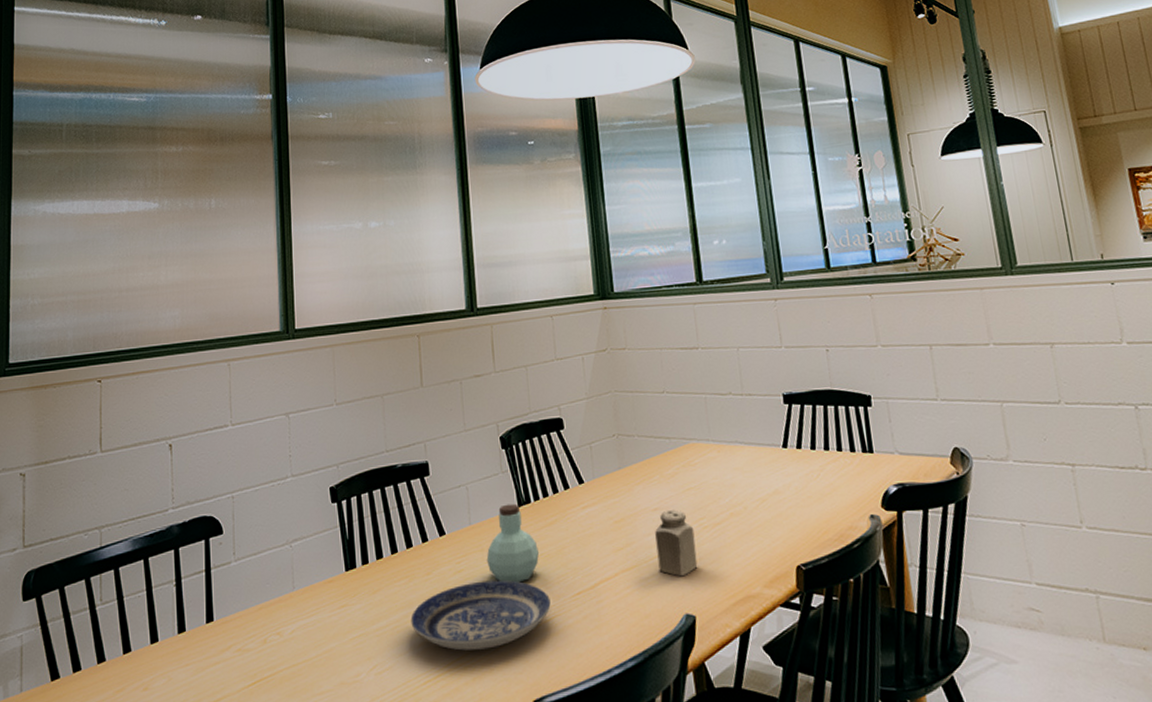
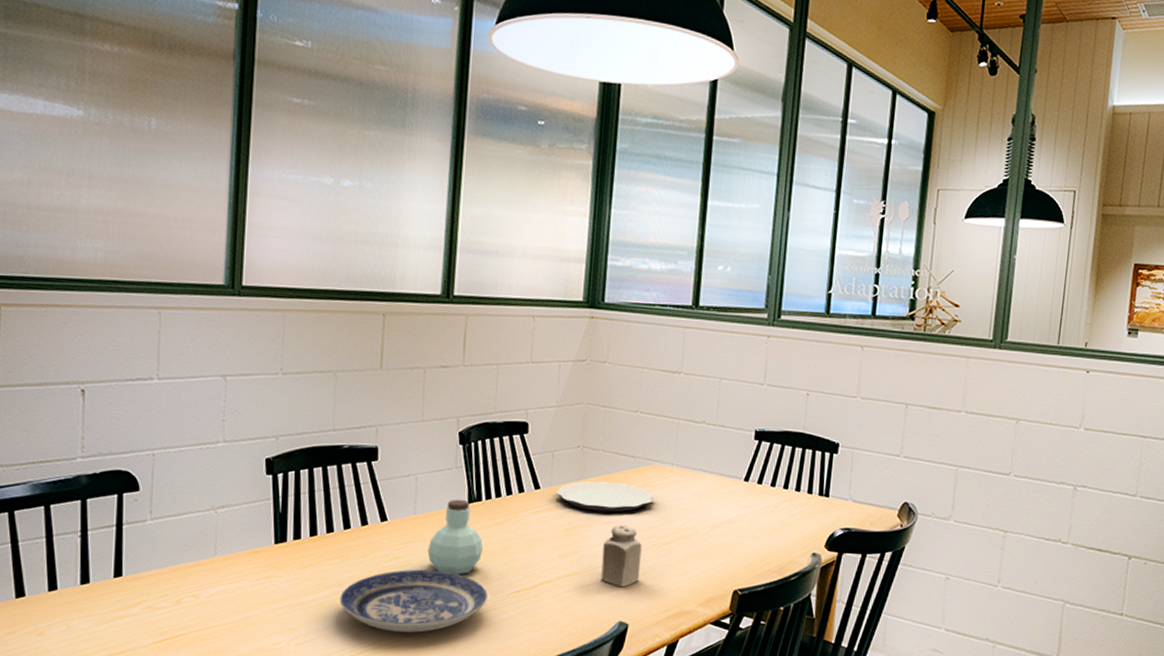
plate: none [600,467,696,499] -> present [556,481,654,512]

